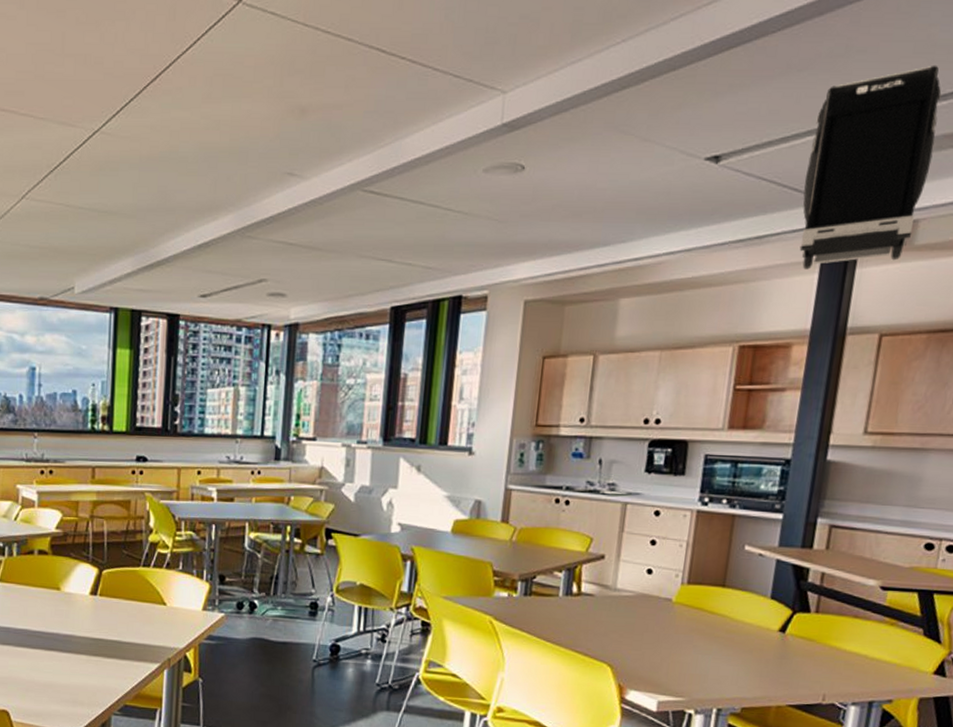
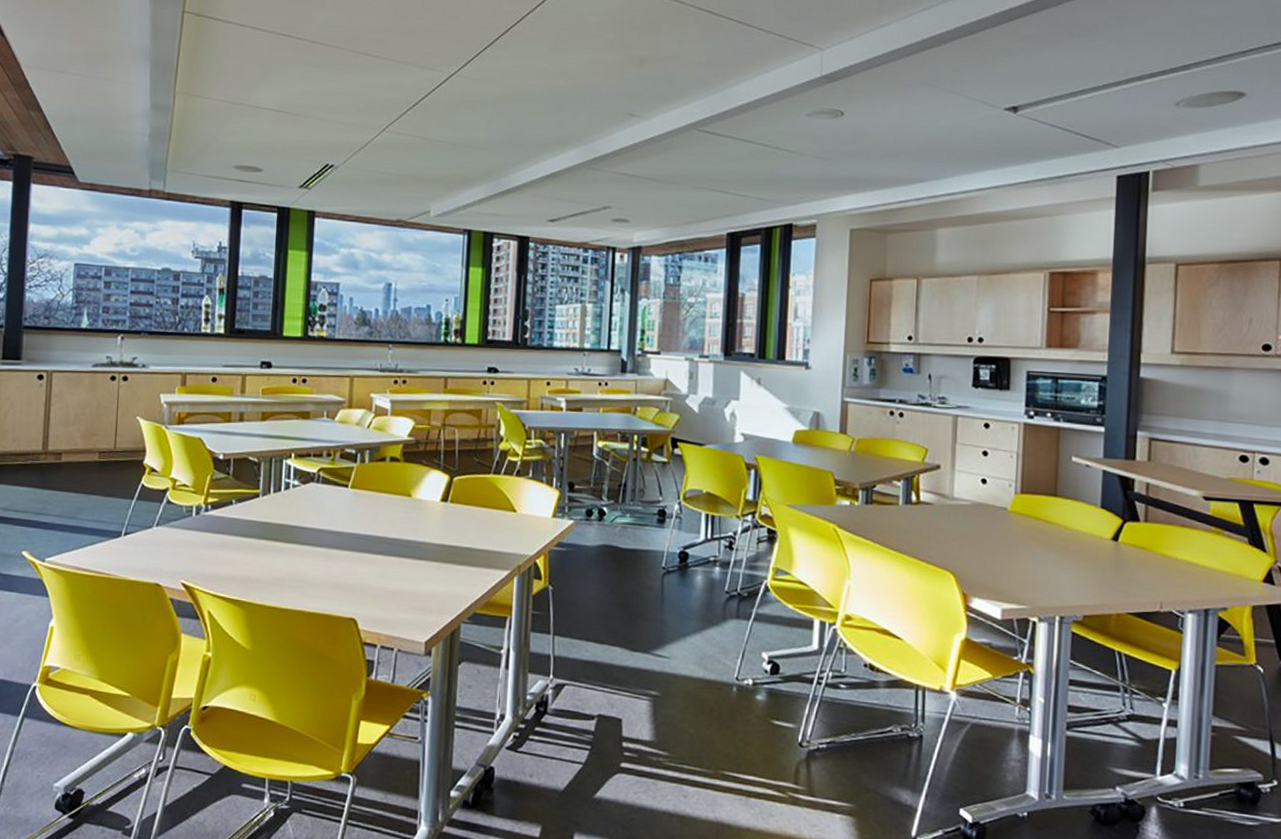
luggage: present [799,65,942,270] -> none [1094,35,1206,206]

